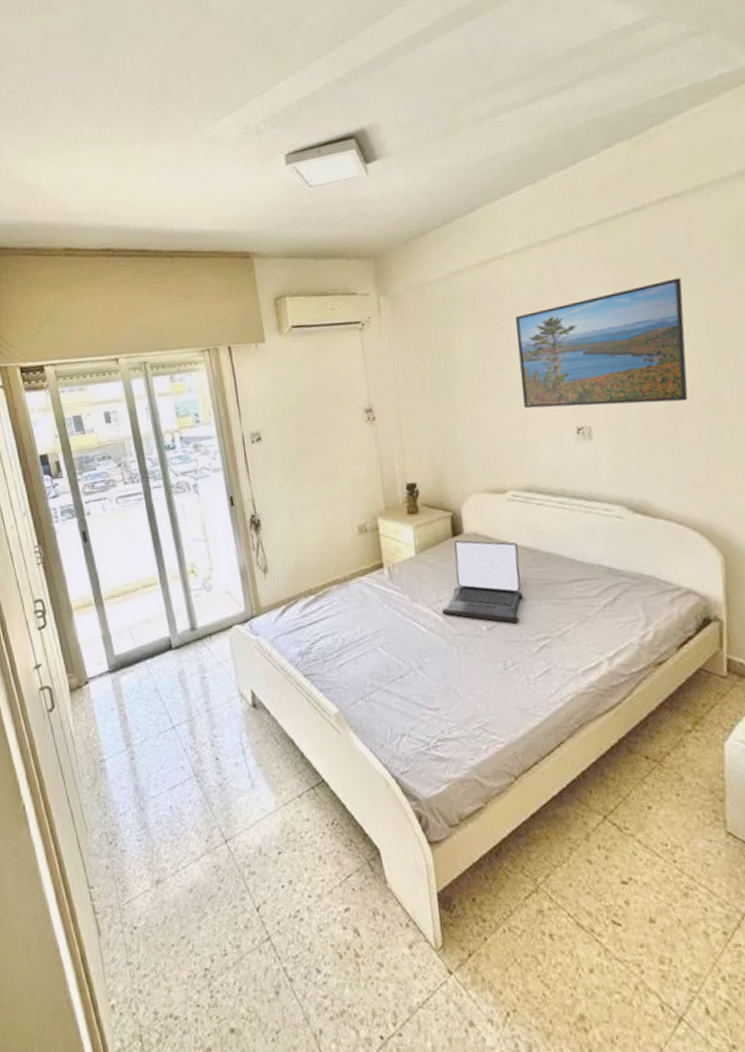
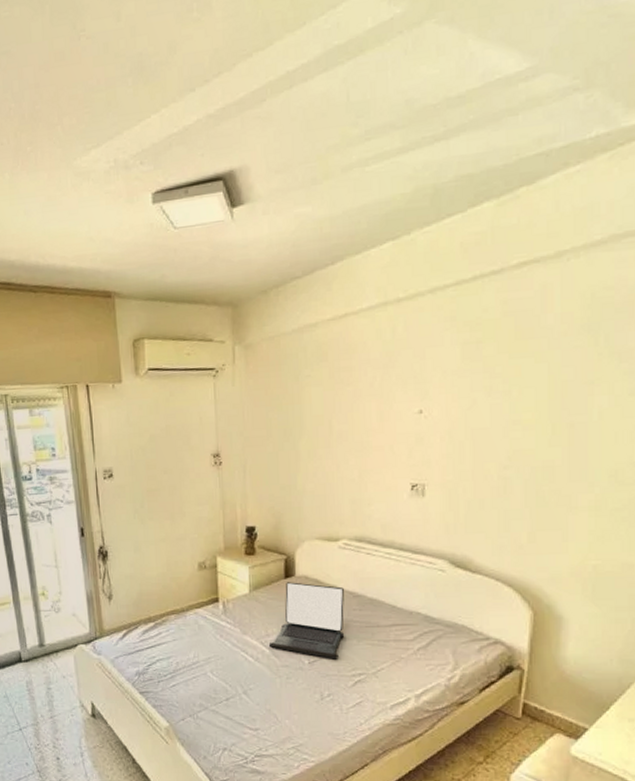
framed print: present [515,277,689,409] -> none [363,344,529,466]

